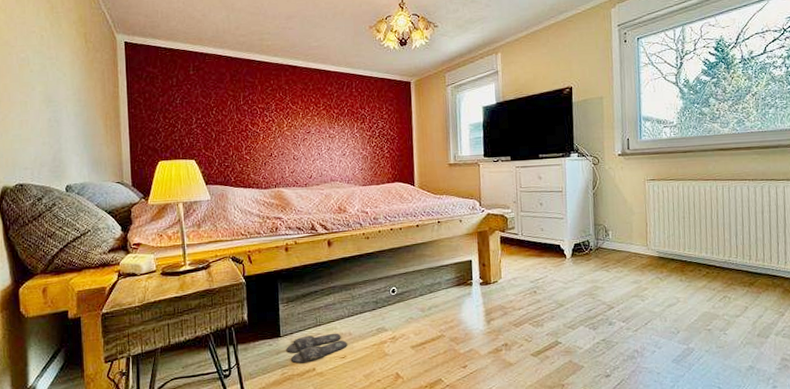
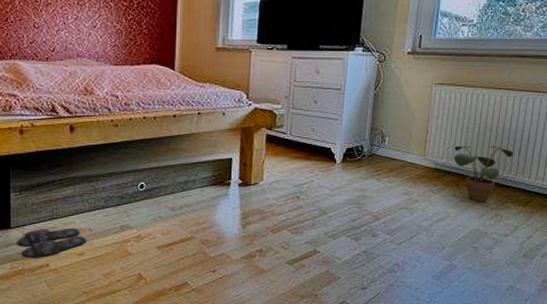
potted plant: none [674,232,731,286] -> present [453,145,514,202]

